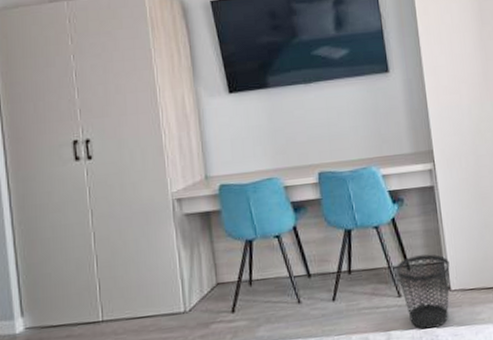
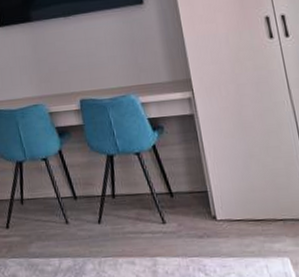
wastebasket: present [396,254,450,329] -> none [159,182,216,258]

